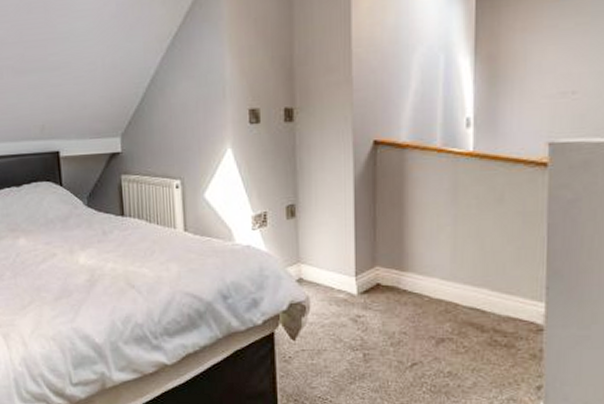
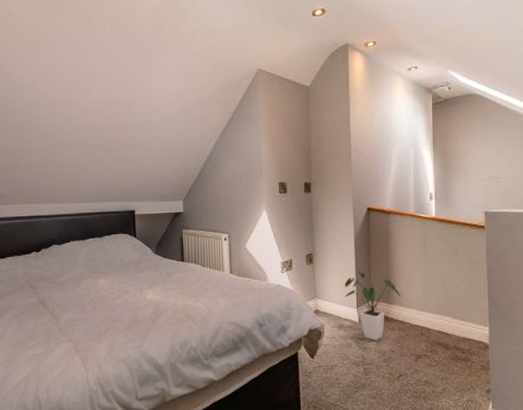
house plant: none [338,226,419,319] -> present [344,270,401,340]

